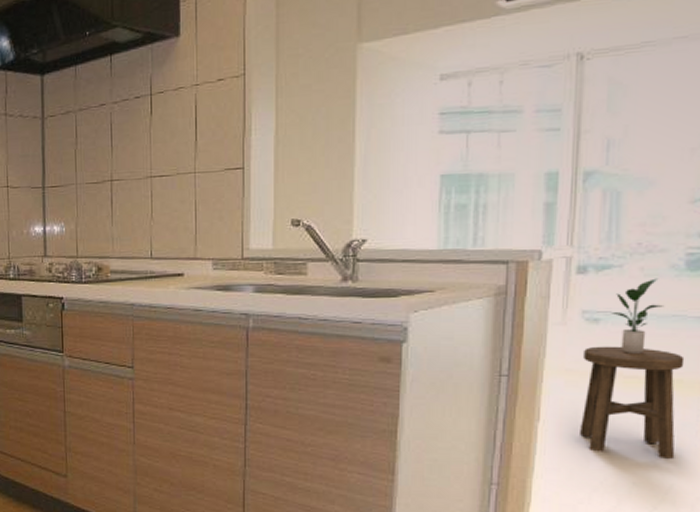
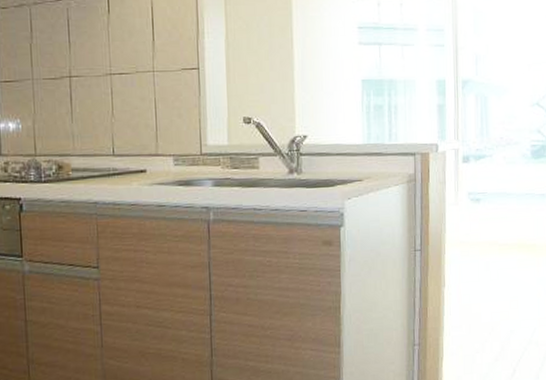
stool: present [580,346,685,460] -> none [471,220,536,309]
potted plant: present [611,278,665,354] -> none [487,165,521,226]

